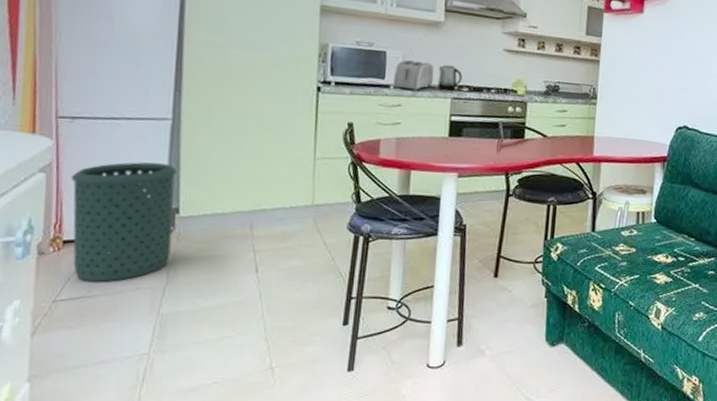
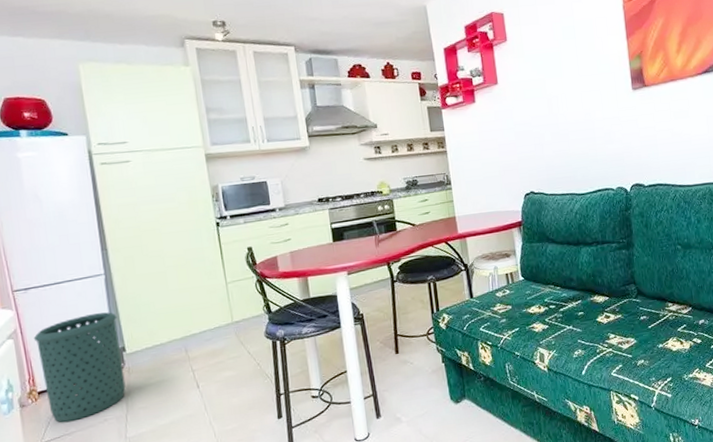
toaster: present [393,60,434,92] -> none [277,183,311,211]
kettle: present [438,64,463,91] -> none [313,181,335,204]

